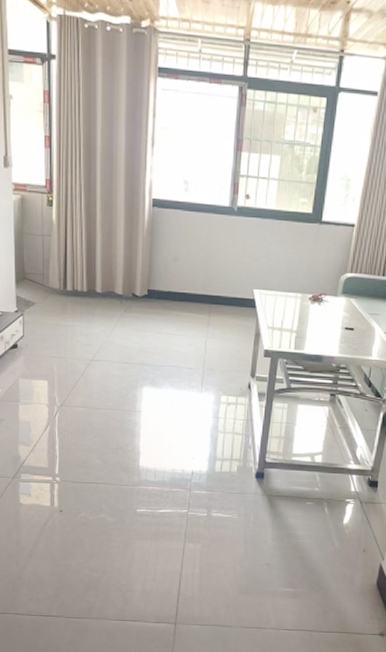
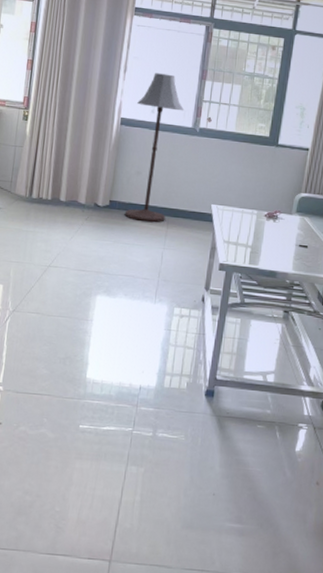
floor lamp: none [165,145,220,310] -> present [125,73,185,222]

